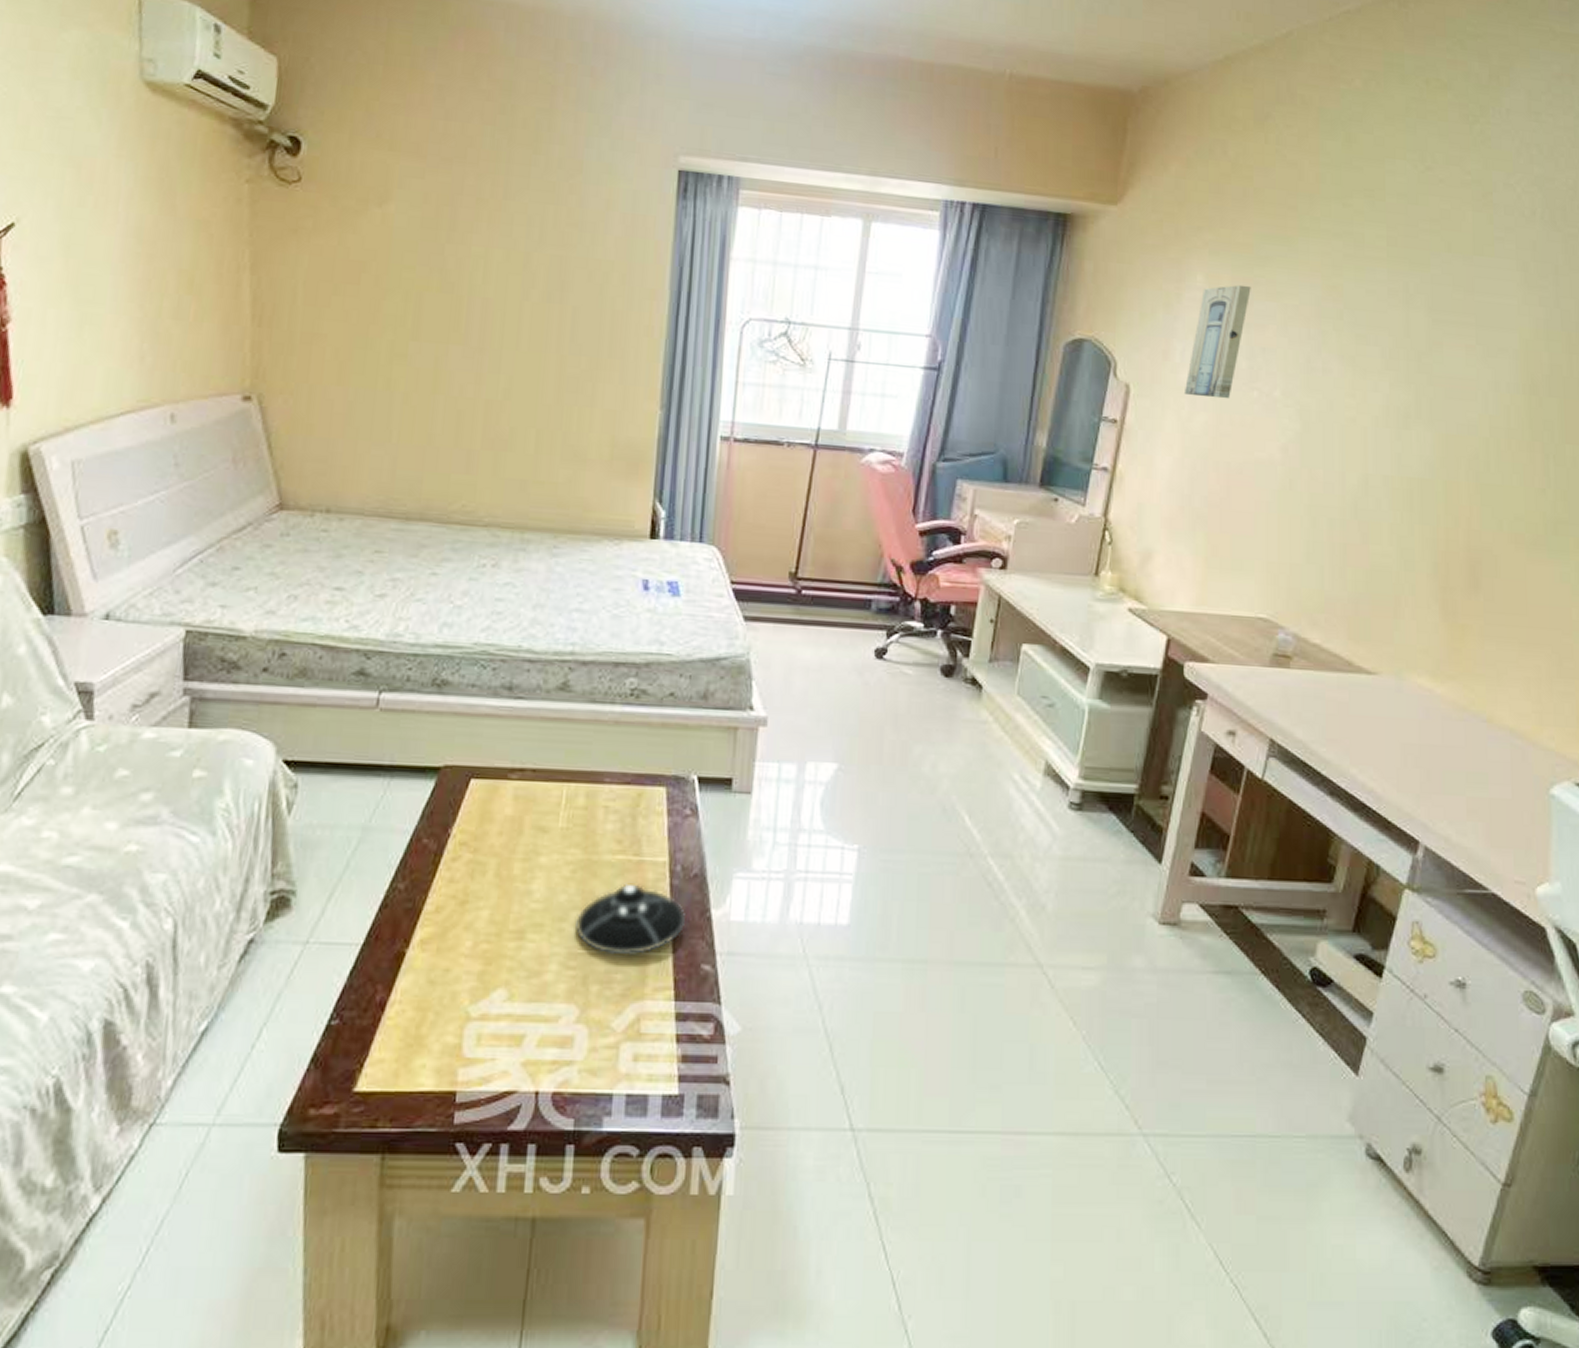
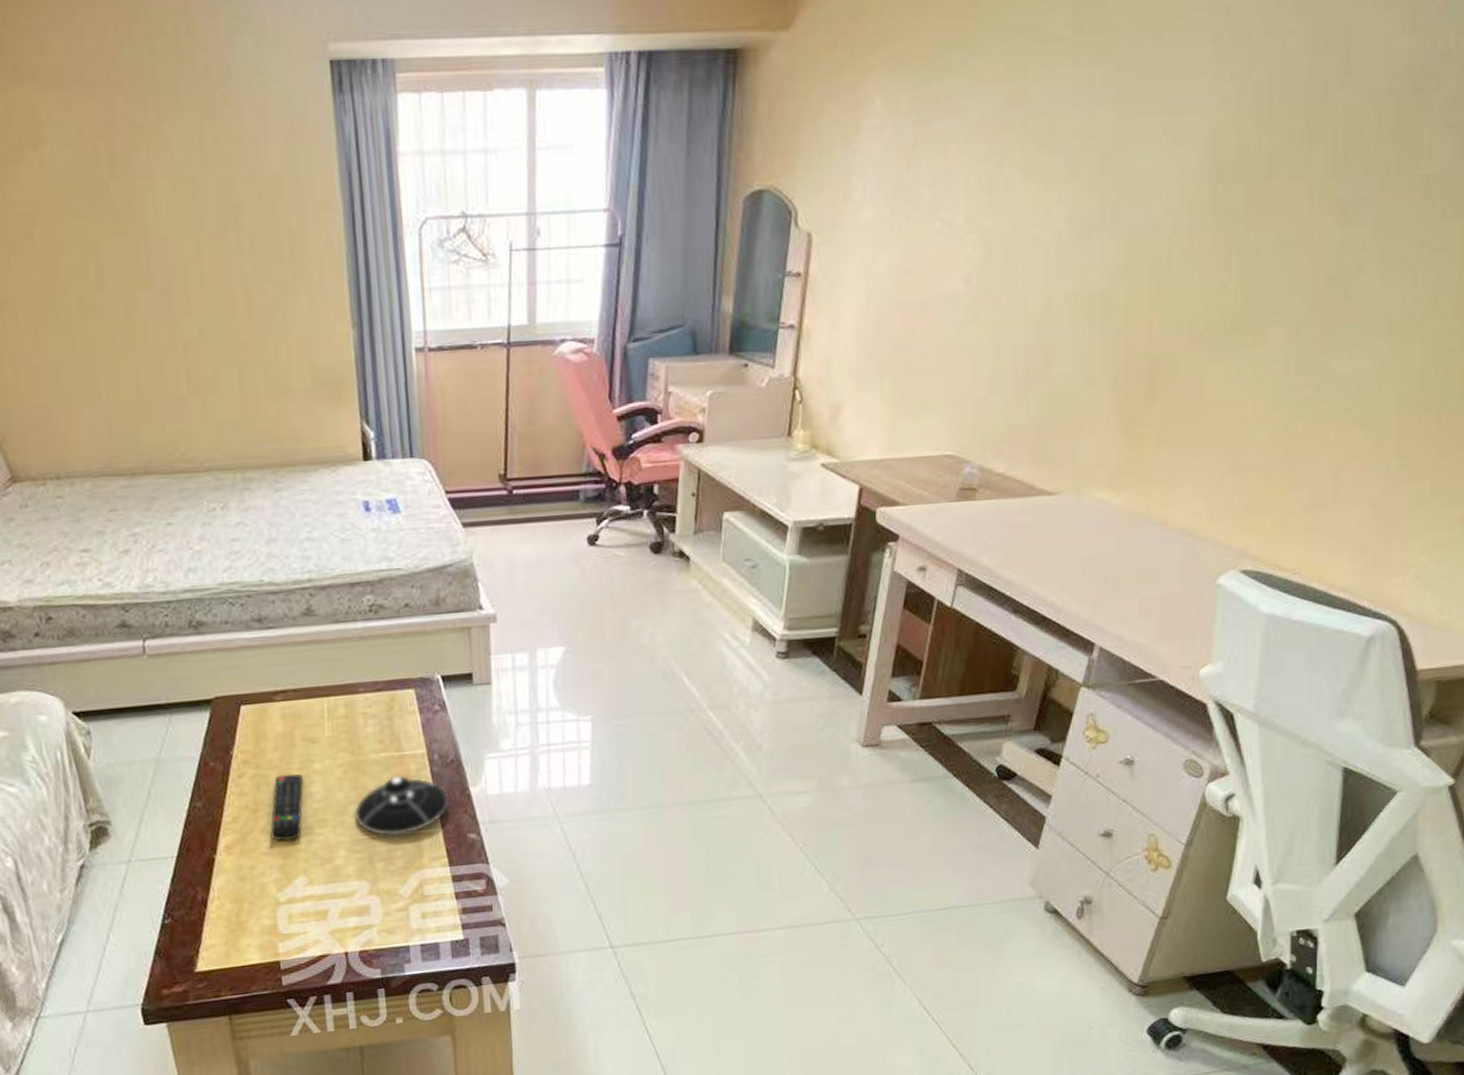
remote control: none [475,864,525,944] -> present [270,773,304,841]
wall art: present [1183,284,1251,399] -> none [866,103,931,236]

